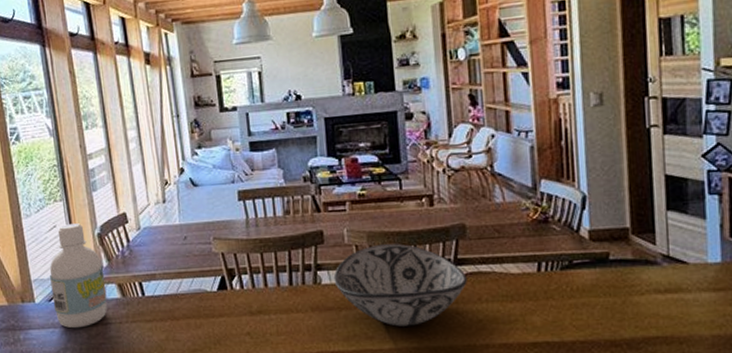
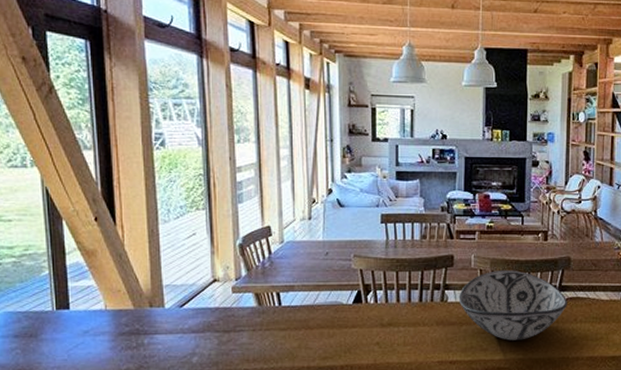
bottle: present [49,223,107,329] -> none [184,233,243,335]

